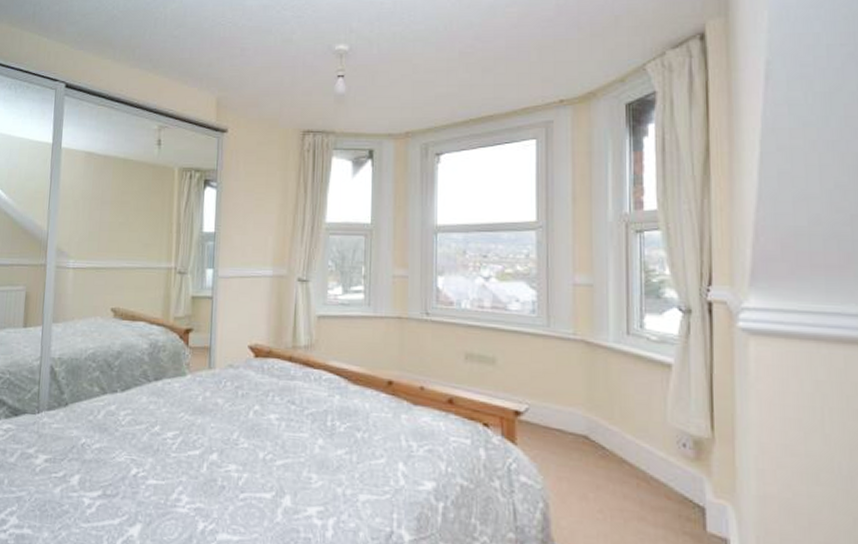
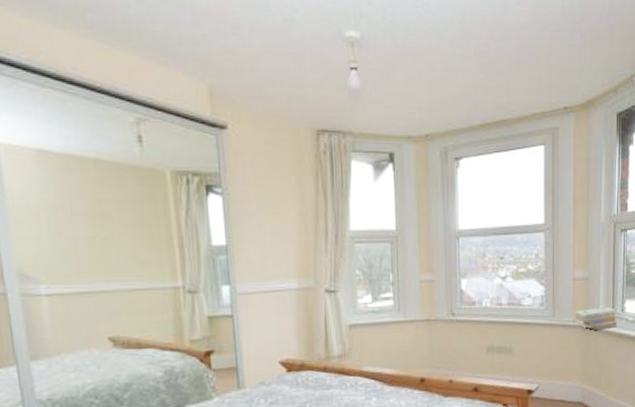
books: none [574,319,635,349] -> present [574,306,618,331]

